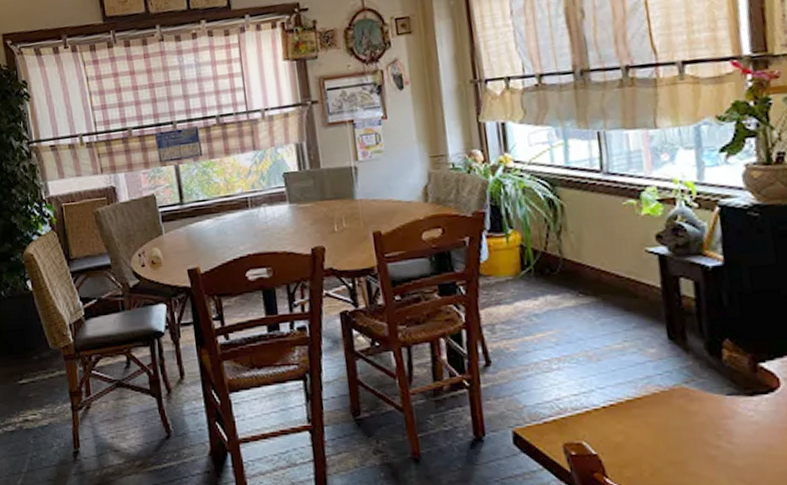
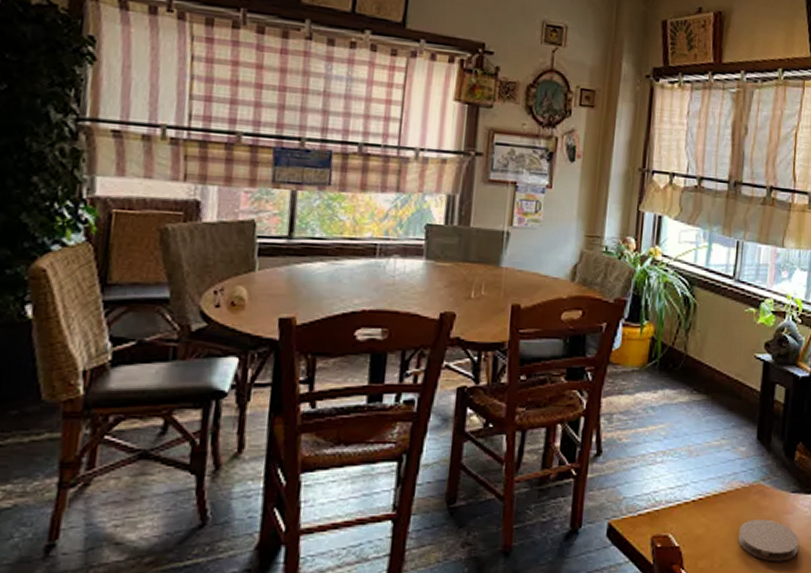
coaster: none [666,425,750,472] -> present [737,519,800,562]

